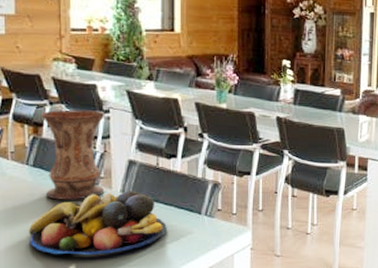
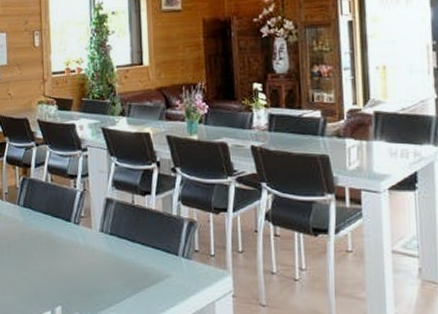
fruit bowl: present [29,191,167,256] -> none [21,230,145,298]
vase: present [42,109,105,200] -> none [29,149,85,240]

